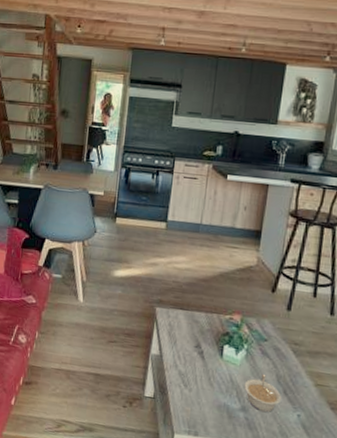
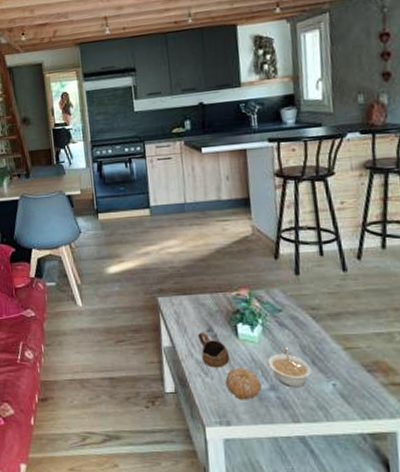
cup: none [185,346,211,382] -> present [198,332,230,368]
fruit: none [201,384,234,416] -> present [225,368,262,400]

